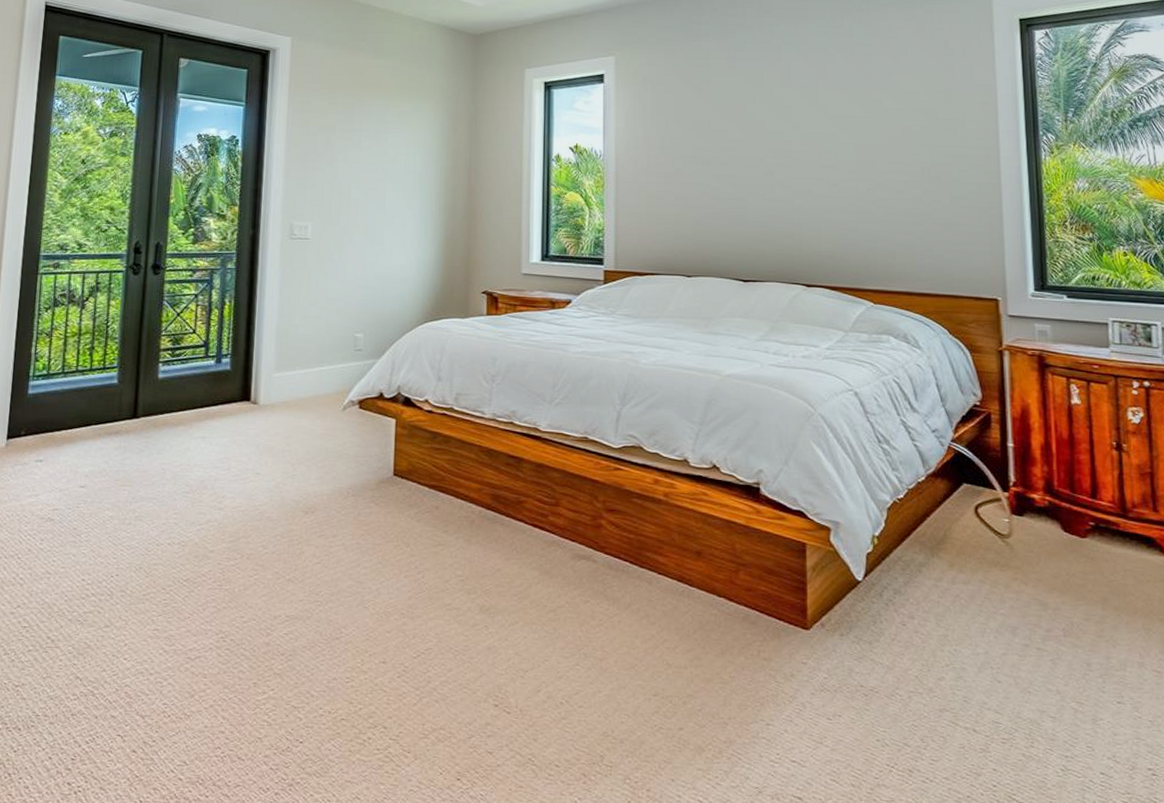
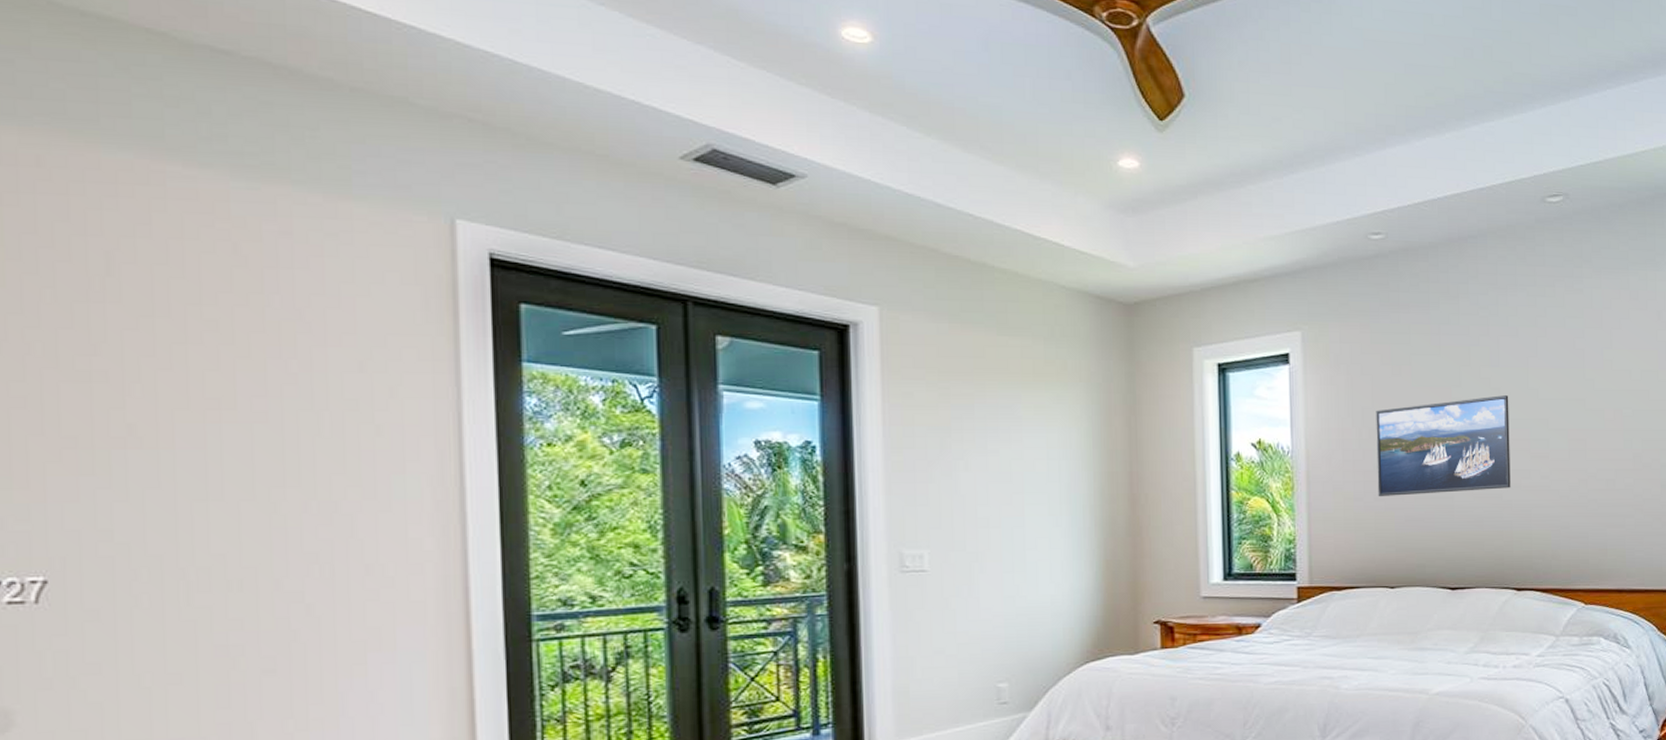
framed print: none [677,112,801,197] -> present [1376,395,1511,497]

